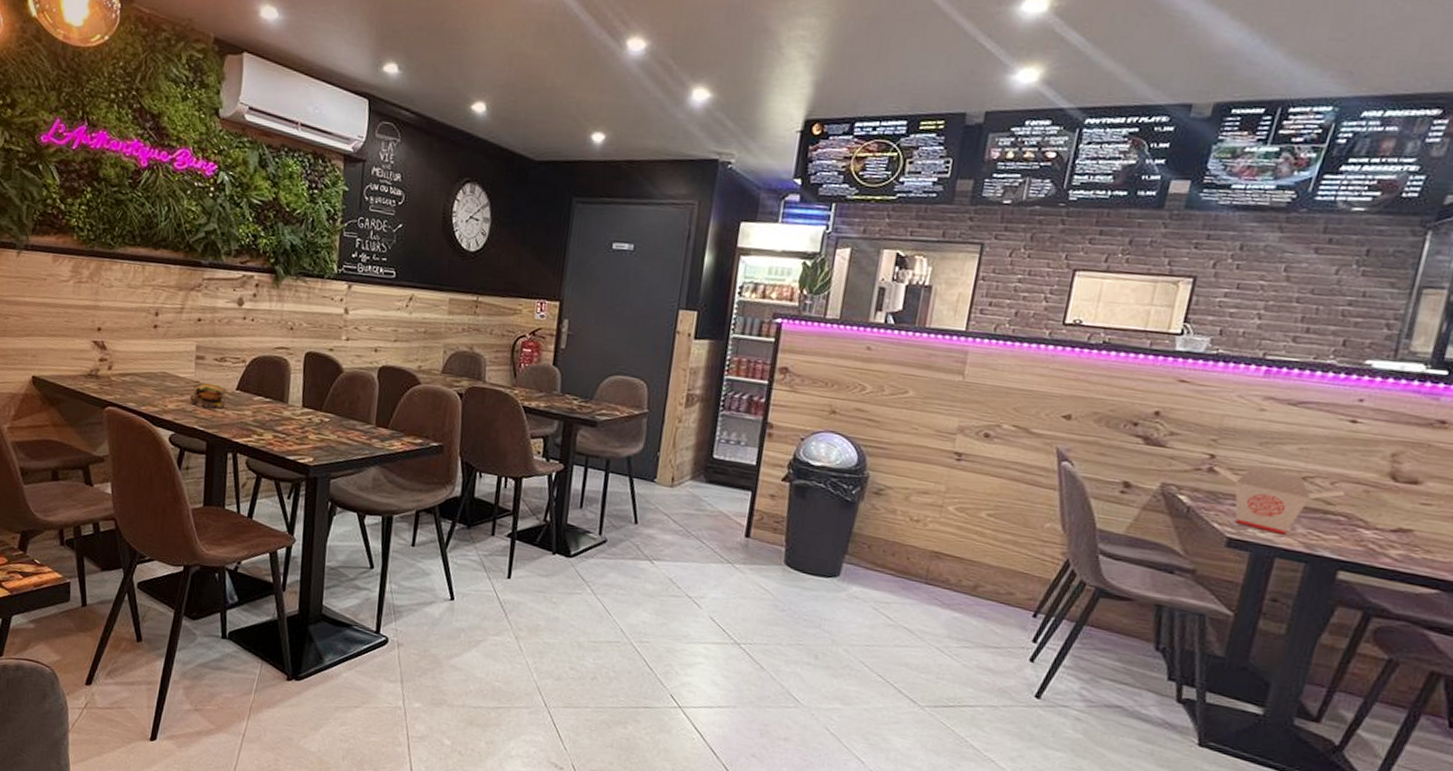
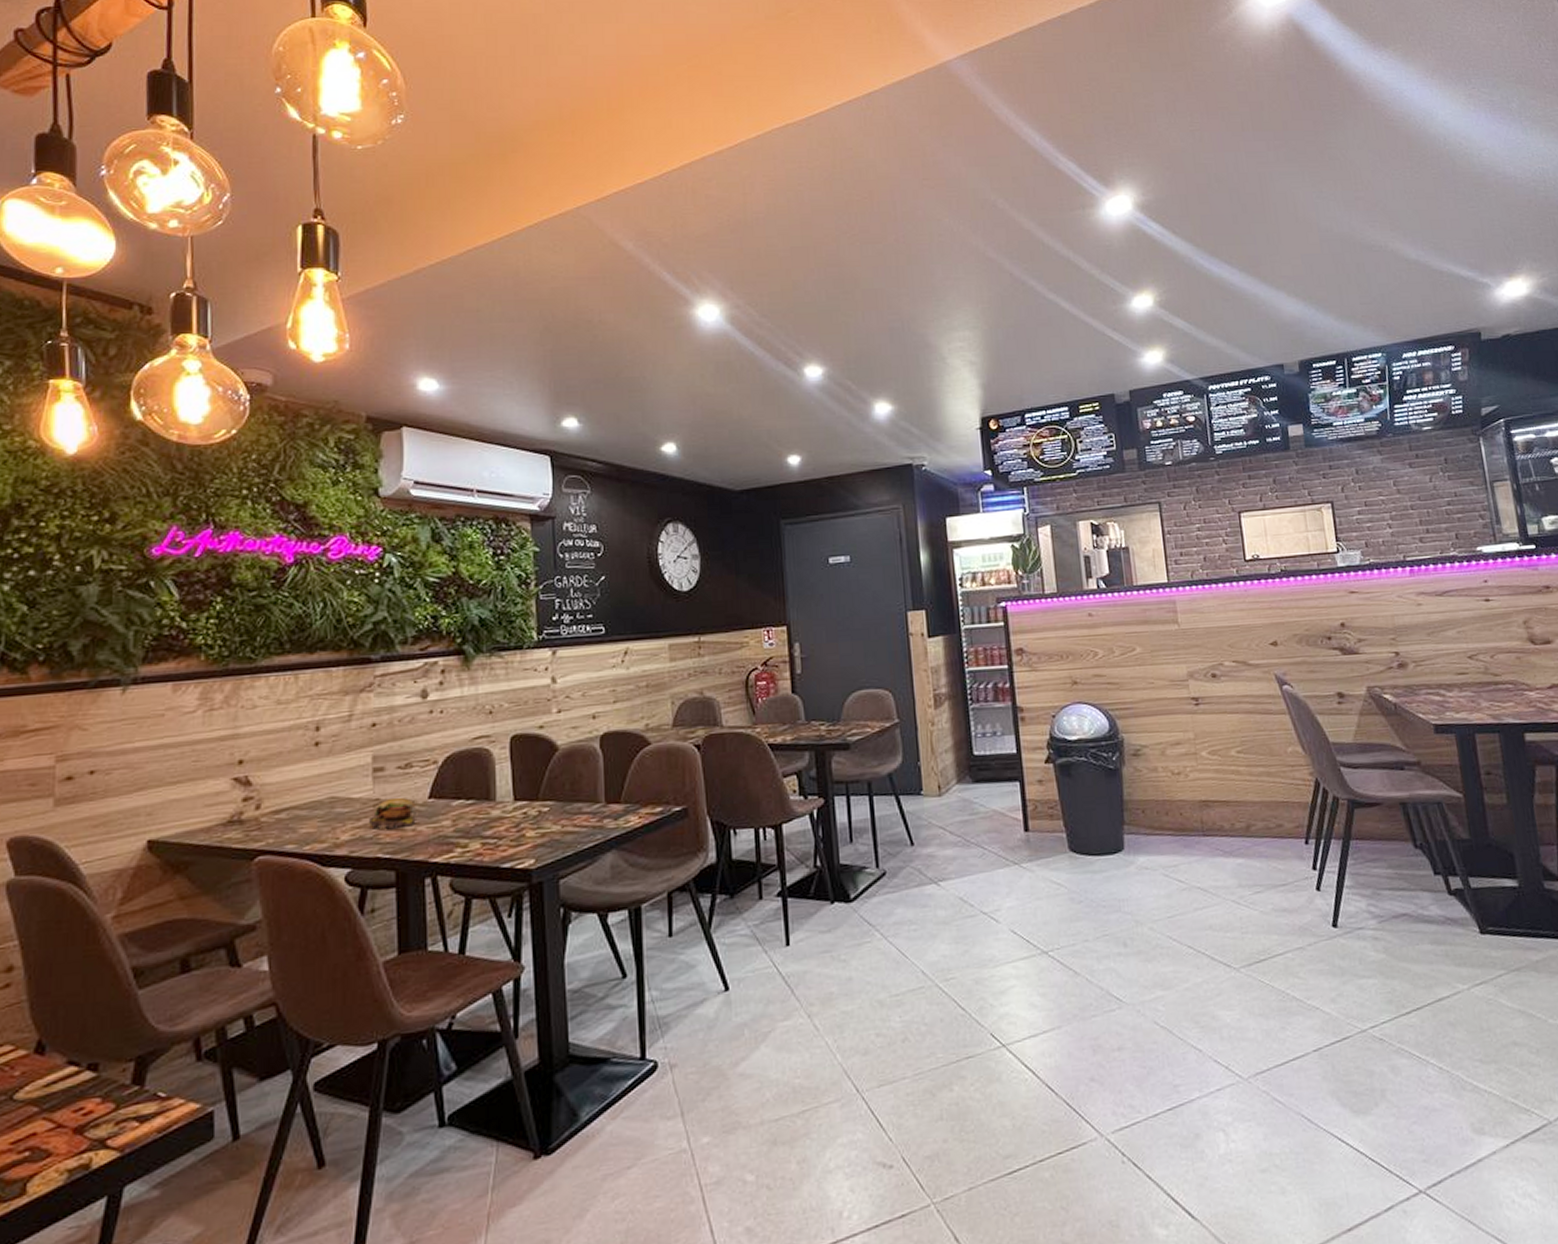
takeout container: present [1212,466,1345,535] -> none [1400,655,1504,712]

